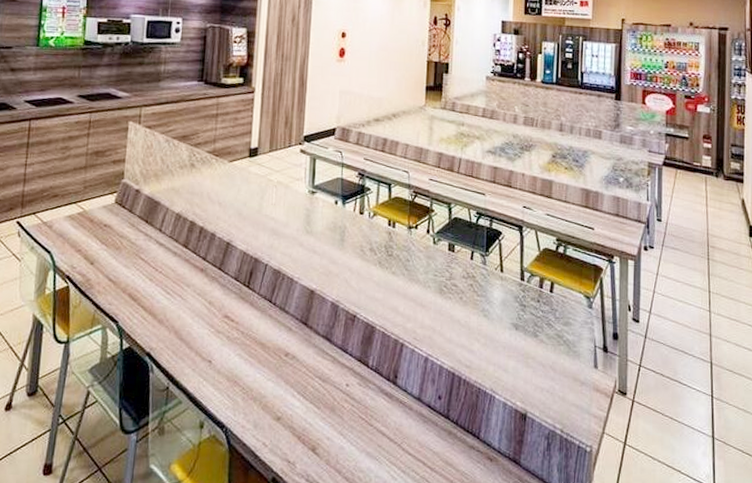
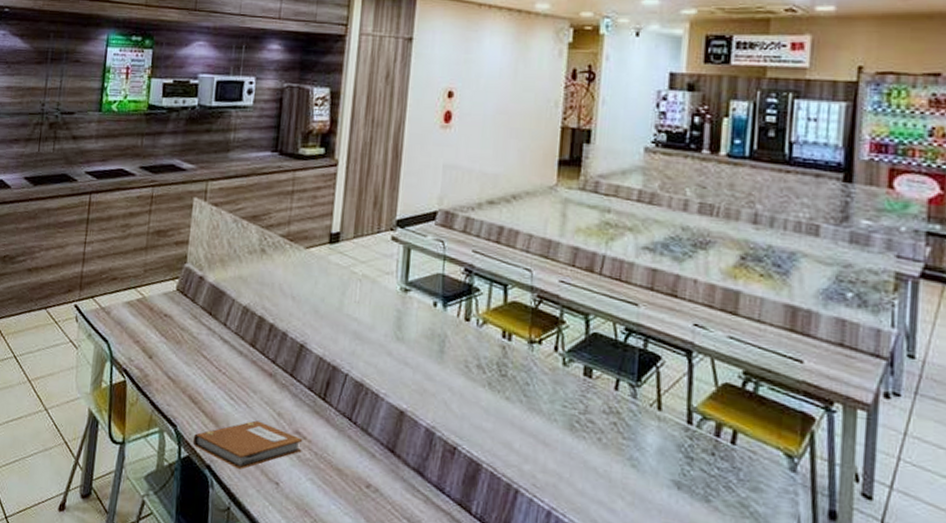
notebook: none [133,310,231,353] -> present [192,420,303,469]

